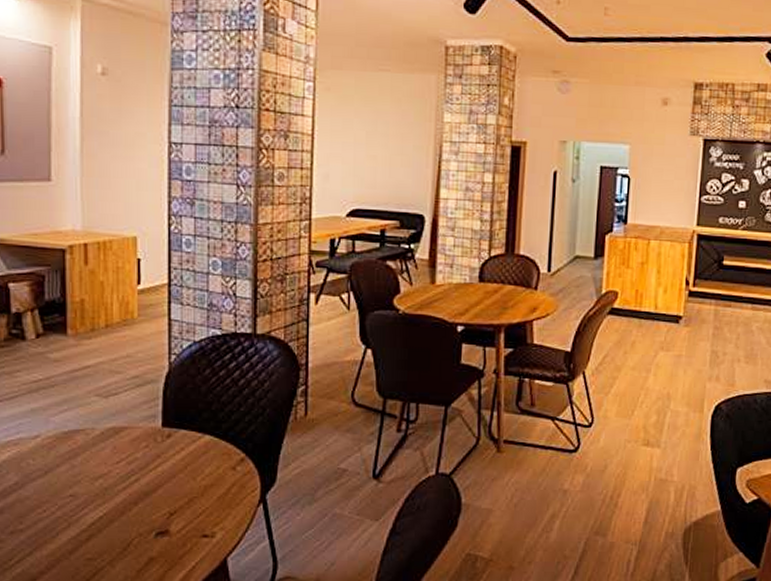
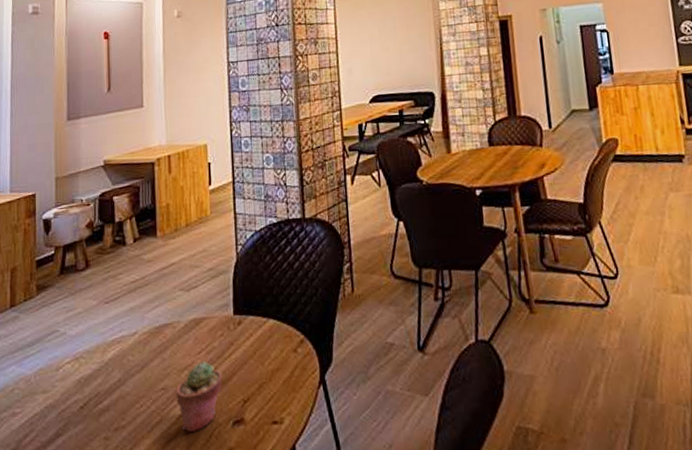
potted succulent: none [87,471,145,540] -> present [176,361,222,432]

